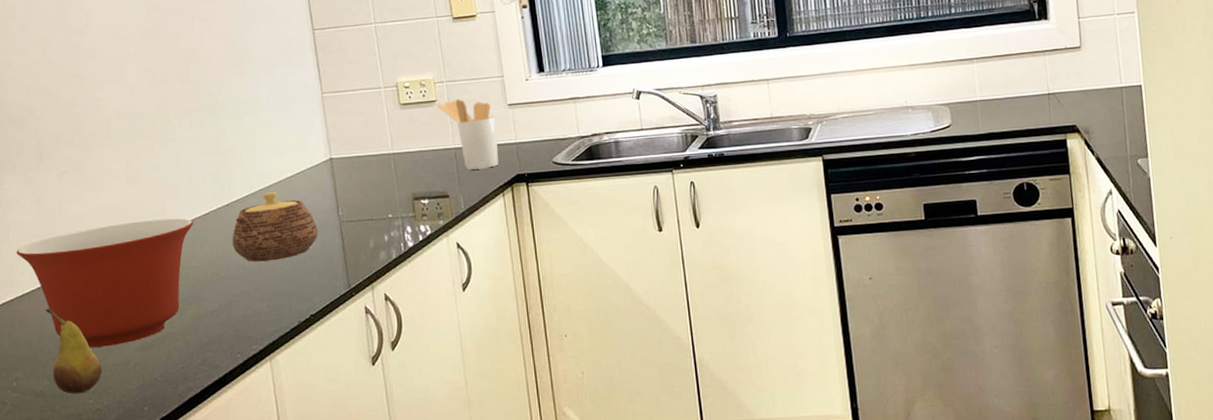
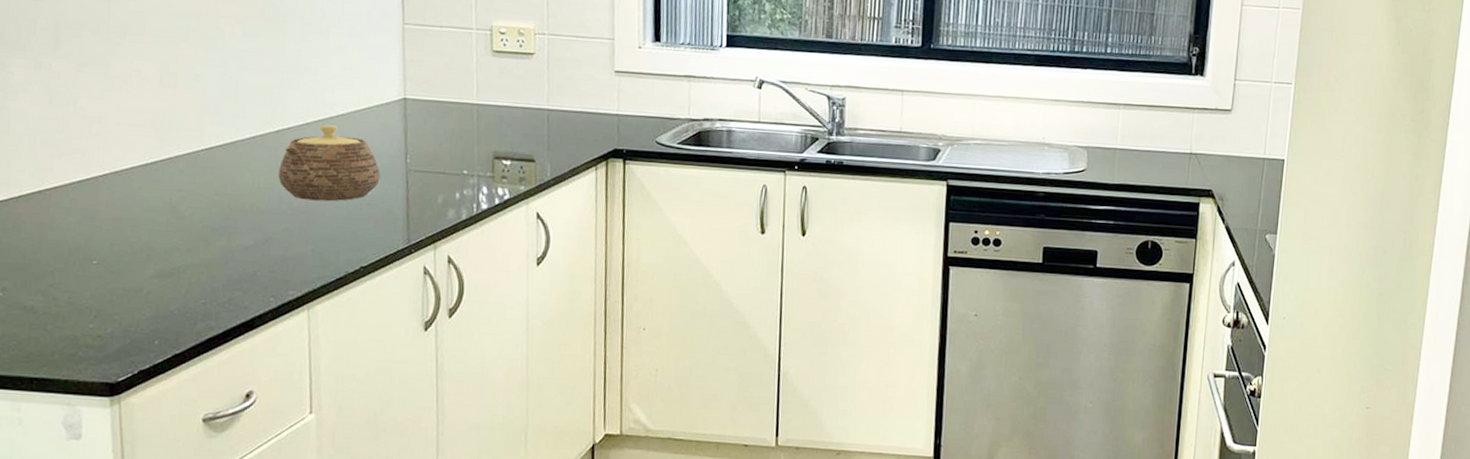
mixing bowl: present [16,218,194,348] -> none [16,132,236,269]
fruit: present [45,308,102,394] -> none [46,215,108,316]
utensil holder: present [437,98,499,170] -> none [535,55,599,137]

